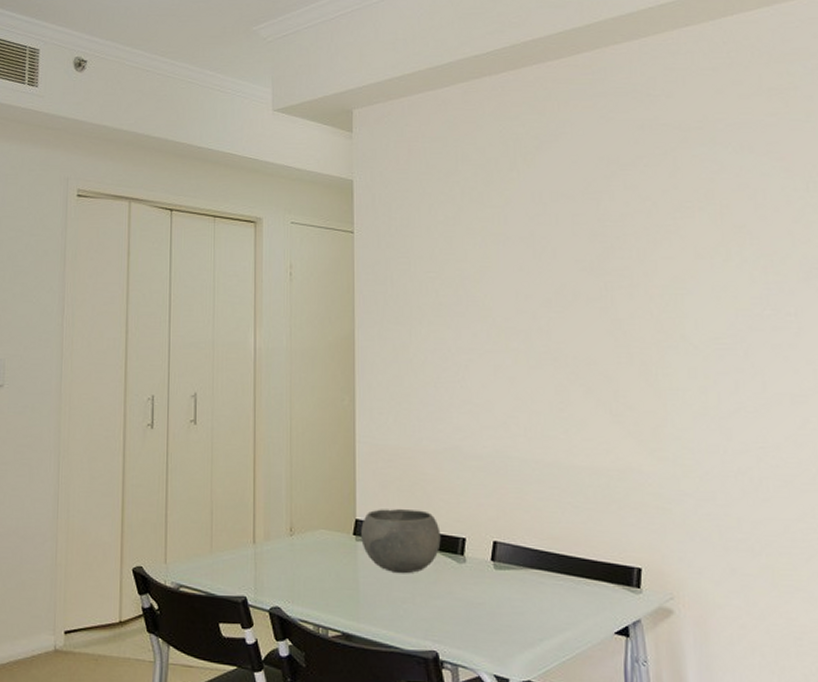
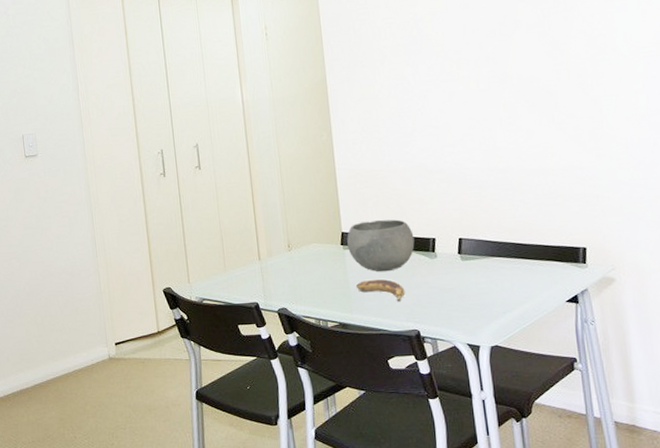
banana: none [367,581,425,614] -> present [356,278,405,302]

